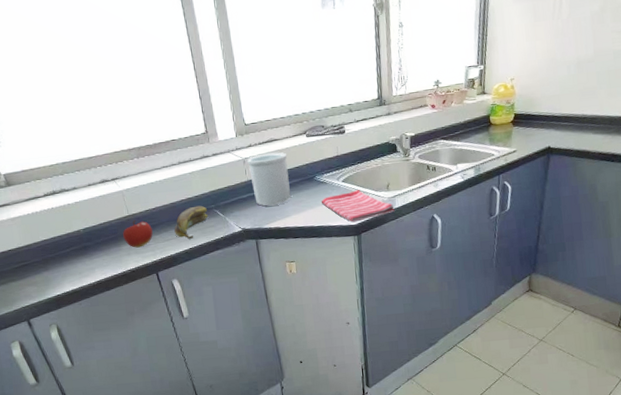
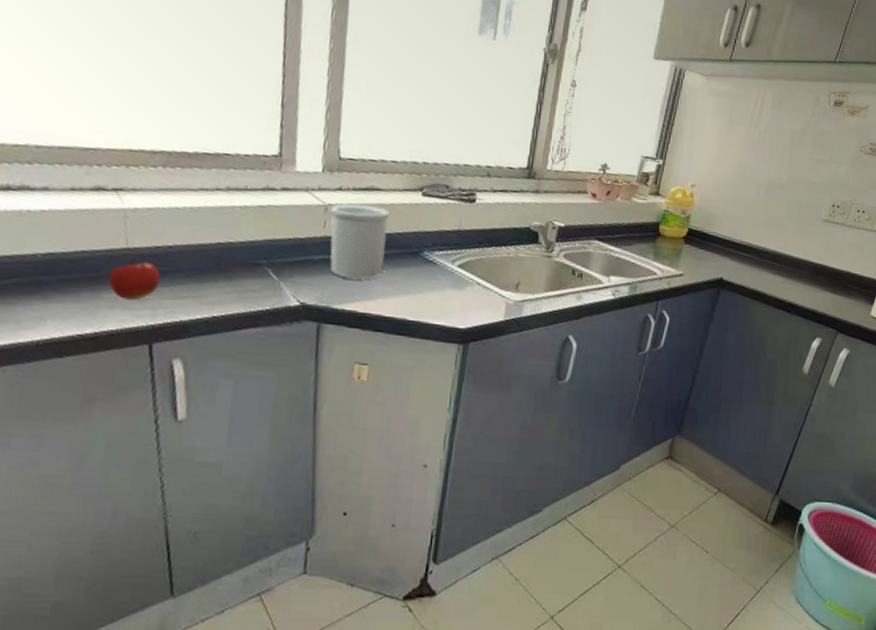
banana: present [174,205,209,240] -> none [195,255,256,305]
dish towel: present [322,190,395,222] -> none [424,282,520,325]

